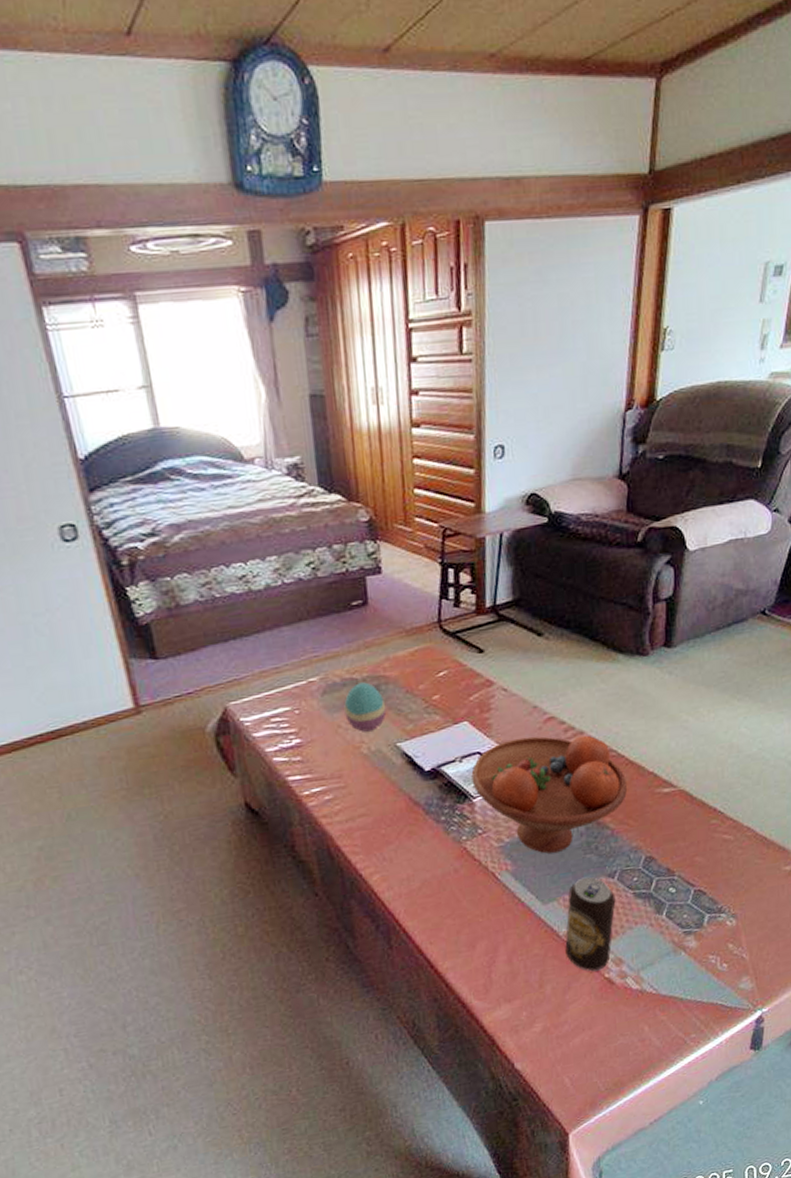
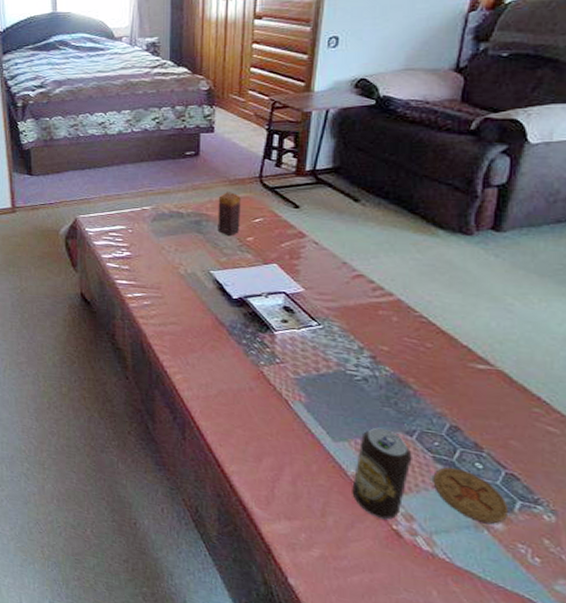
decorative egg: present [344,682,387,732] -> none [169,216,205,257]
candle: none [395,644,424,697] -> present [217,192,241,236]
fruit bowl: present [471,735,628,854] -> none [275,287,437,398]
coaster: none [635,898,700,945] -> present [433,467,509,524]

